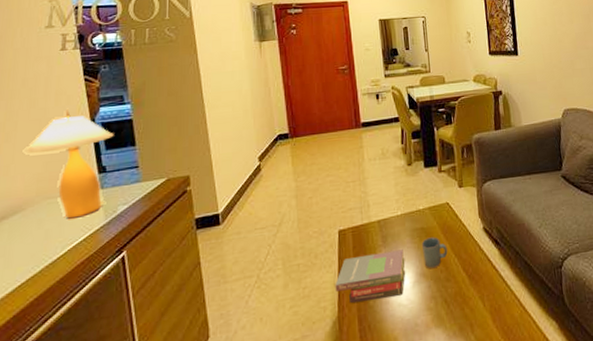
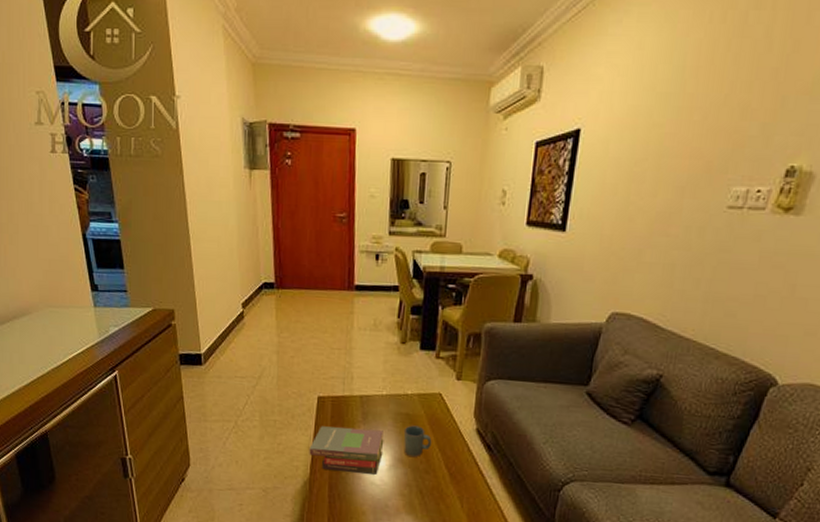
table lamp: present [24,109,114,219] -> none [26,219,104,330]

